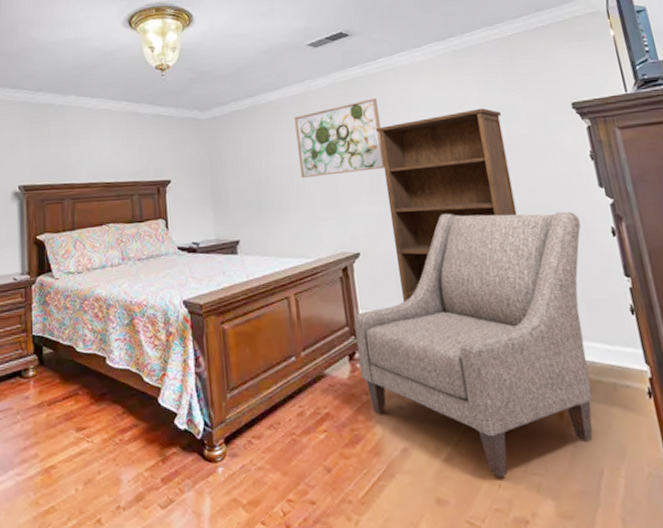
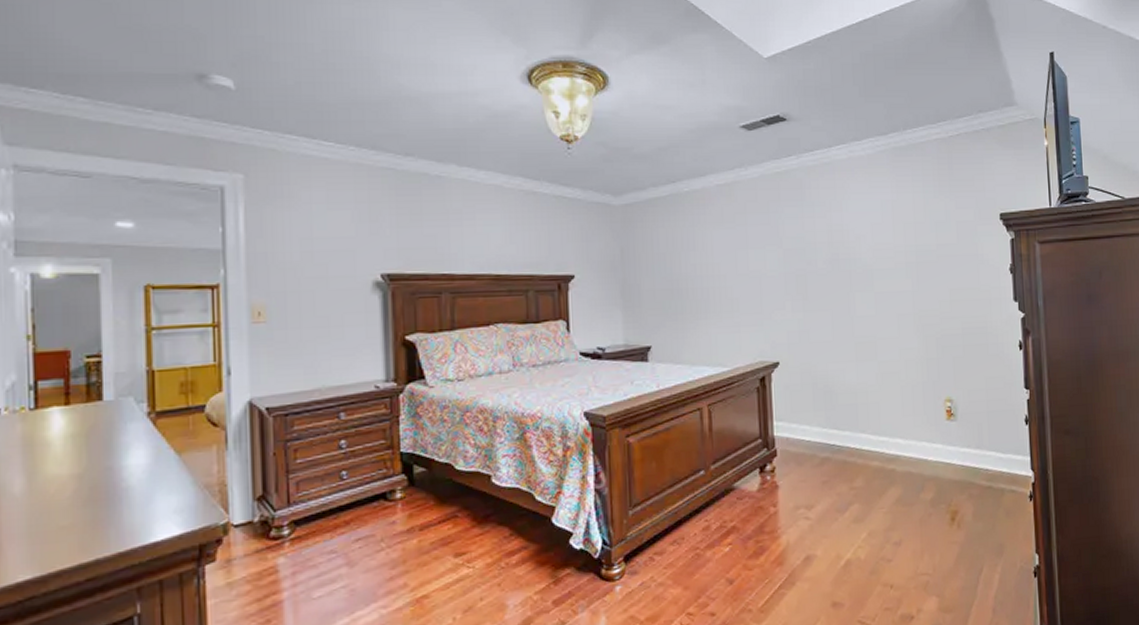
wall art: present [294,98,385,178] -> none [720,194,812,279]
chair: present [353,211,593,477] -> none [767,322,993,579]
bookcase: present [375,108,517,302] -> none [806,213,936,413]

